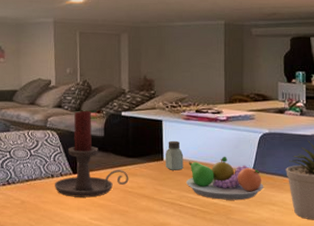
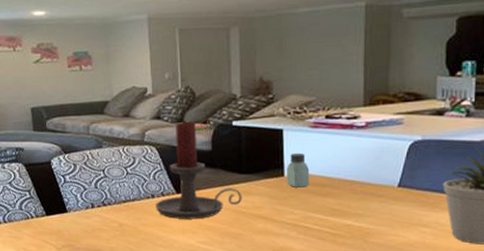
fruit bowl: present [186,156,264,200] -> none [313,169,413,221]

